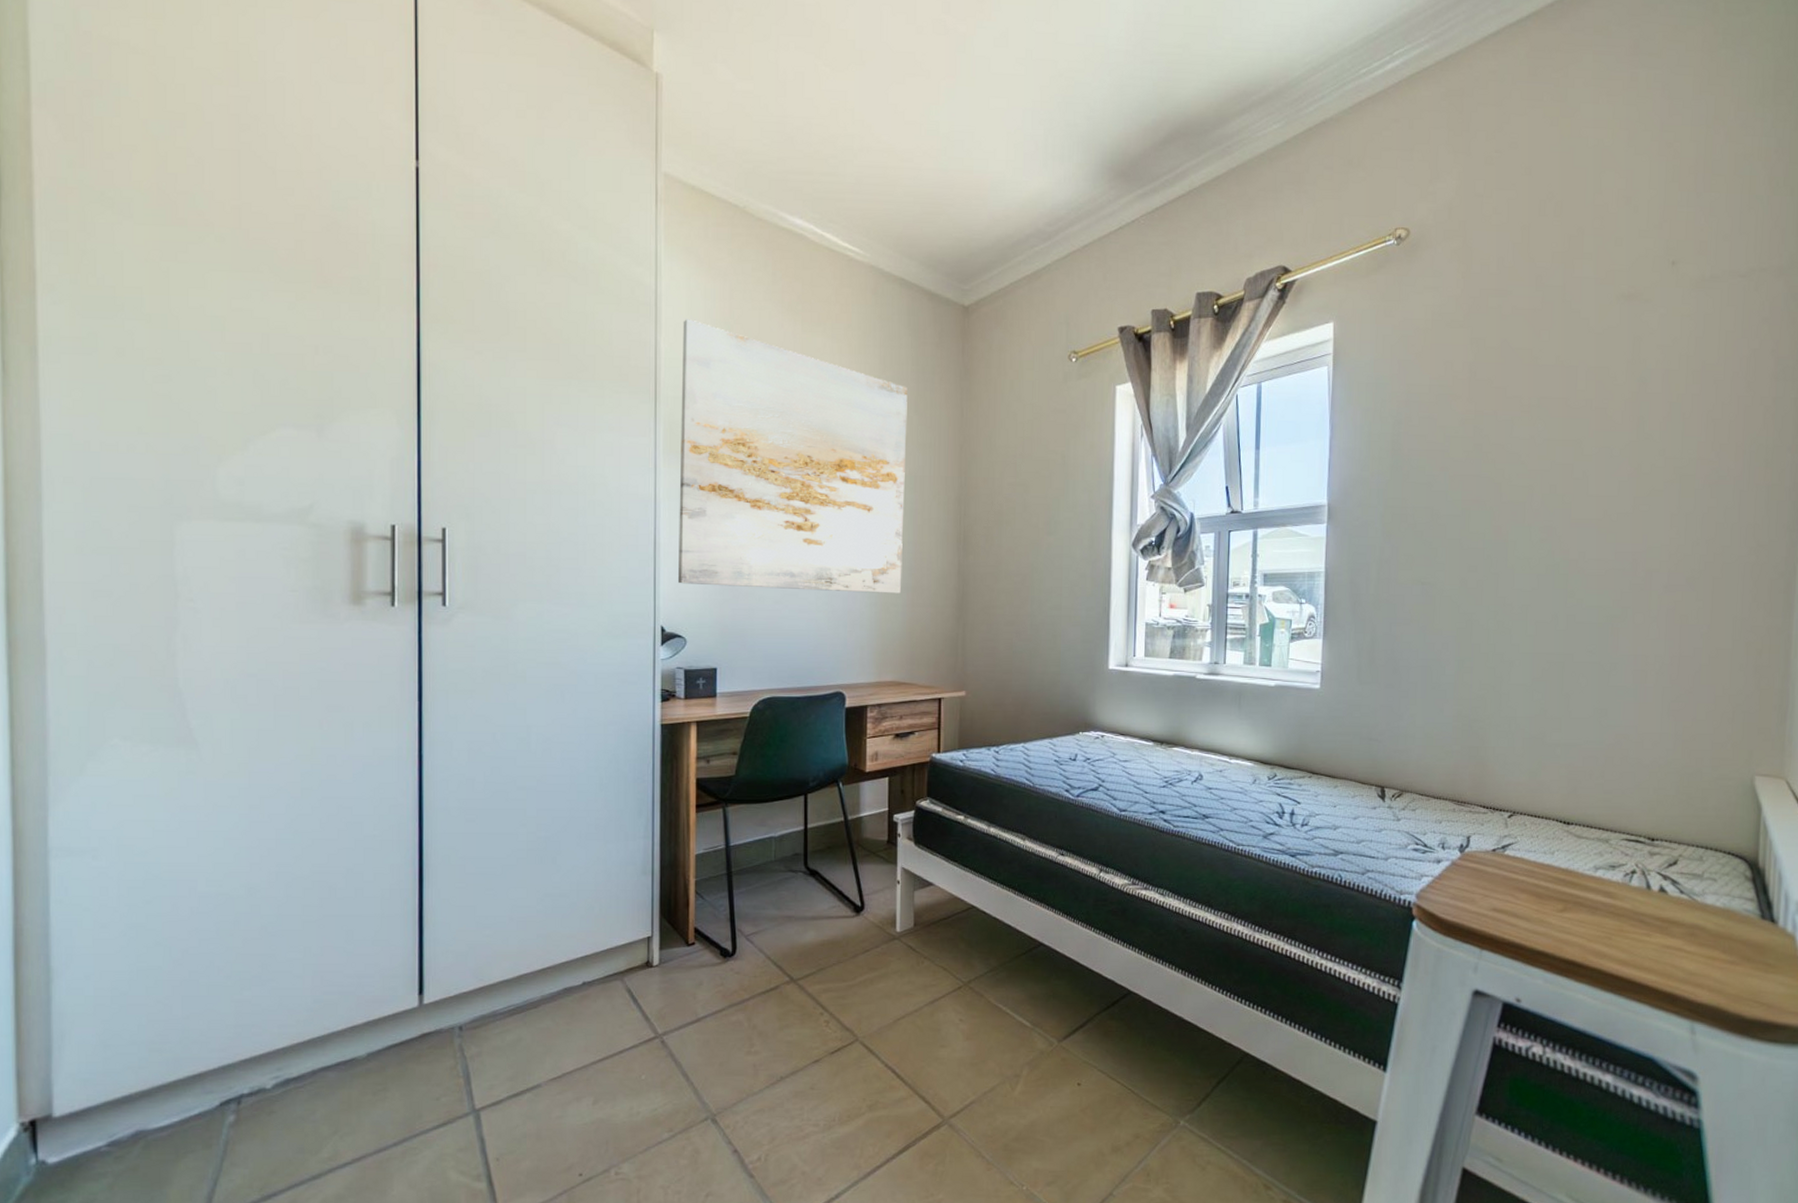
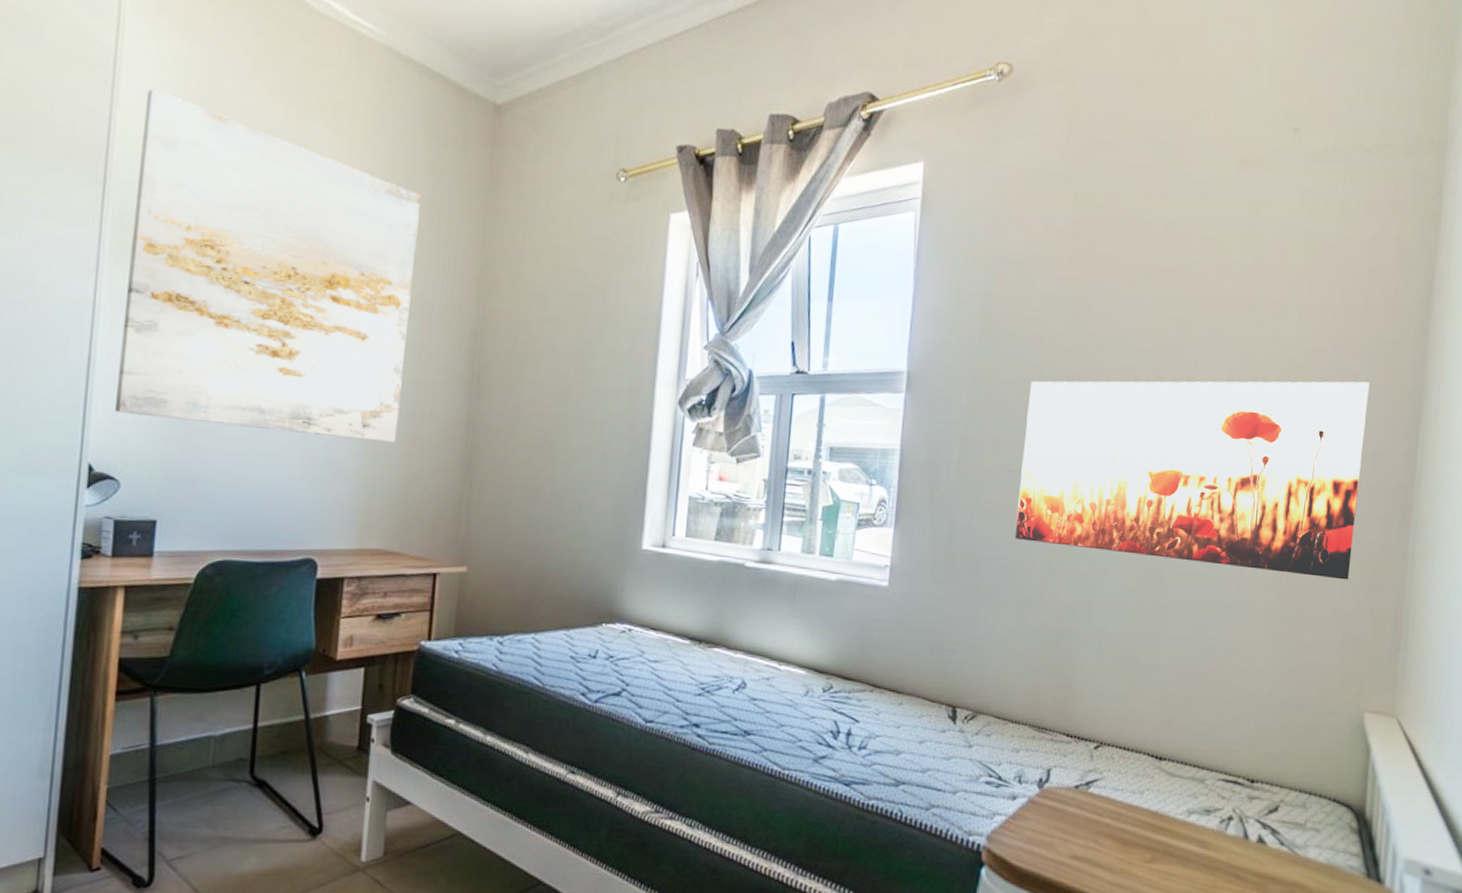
wall art: none [1429,484,1751,661] -> present [1014,380,1370,580]

